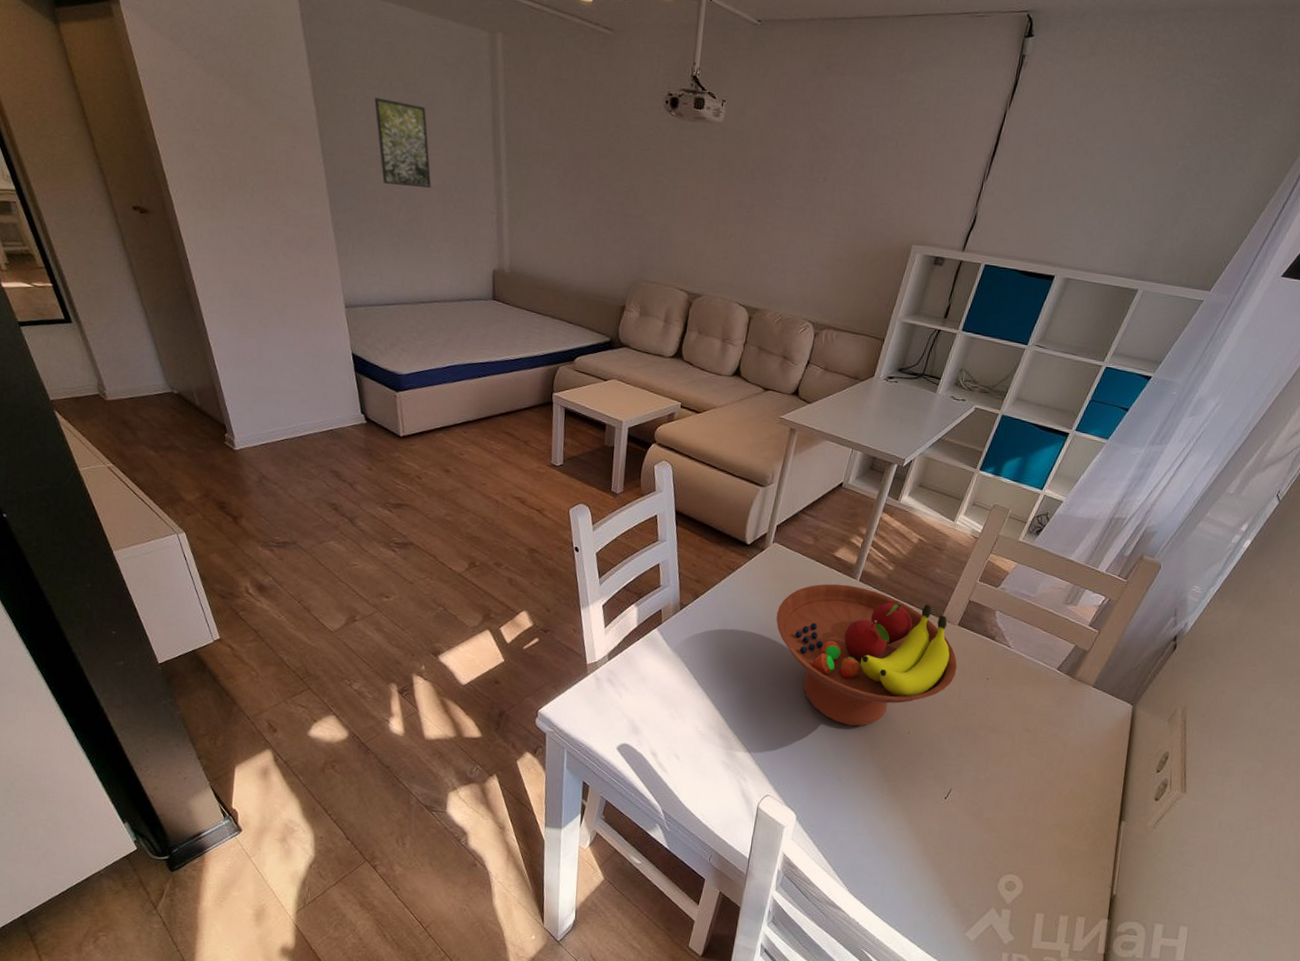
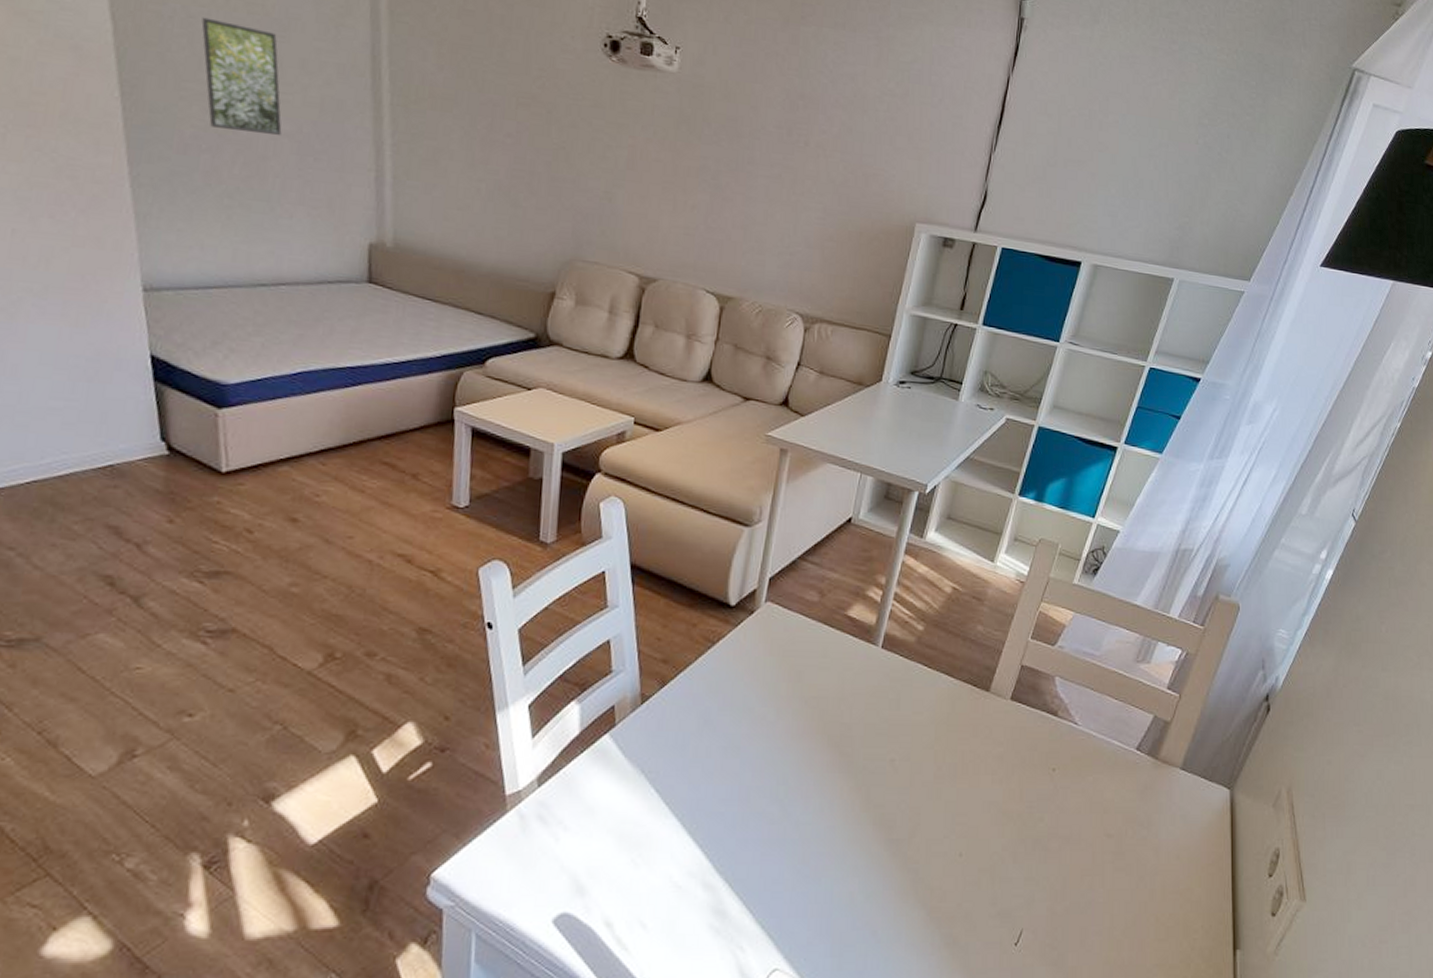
fruit bowl: present [776,584,957,726] -> none [775,653,1015,853]

